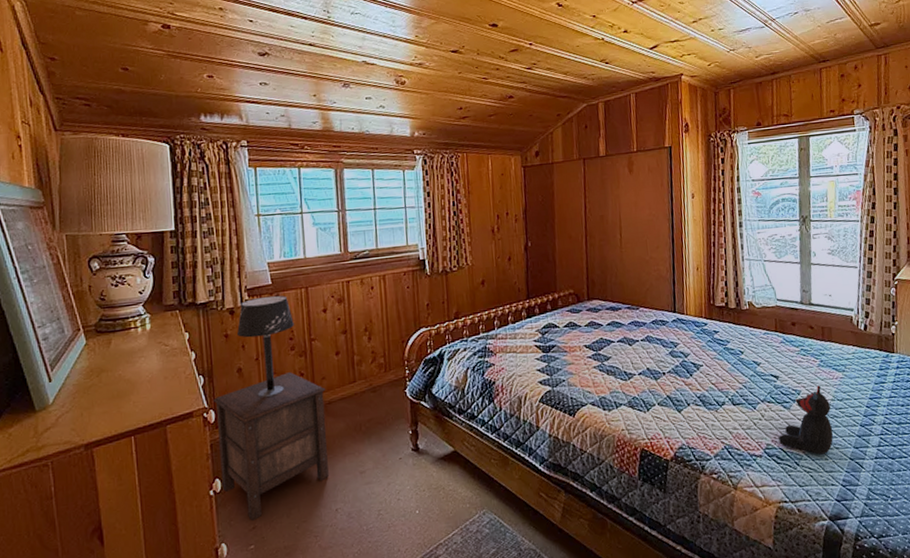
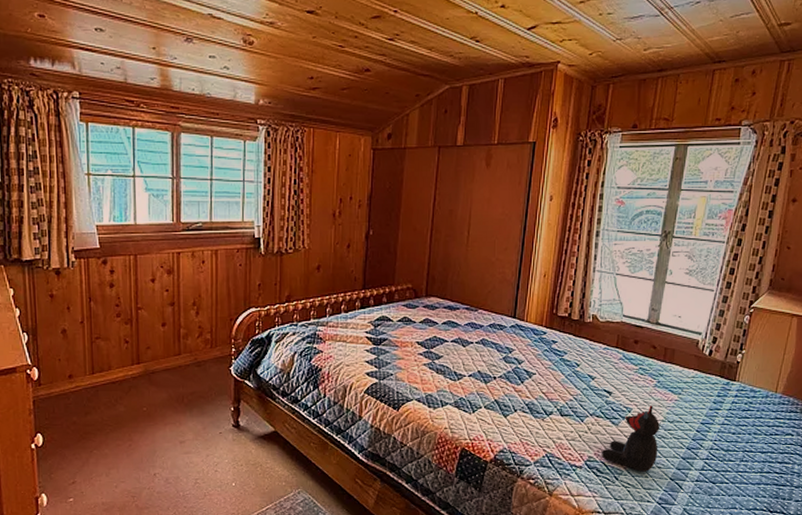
nightstand: present [213,372,329,520] -> none [37,339,150,476]
table lamp: present [236,295,294,398] -> none [62,260,121,361]

